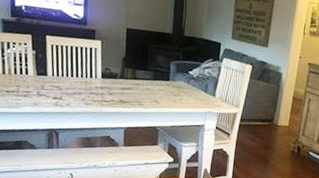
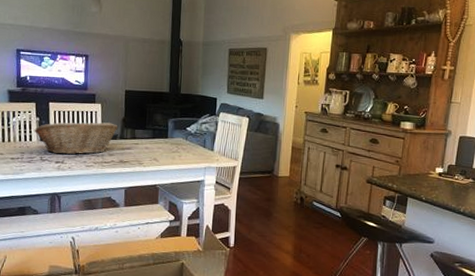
fruit basket: none [30,57,119,92] -> present [34,122,118,155]

